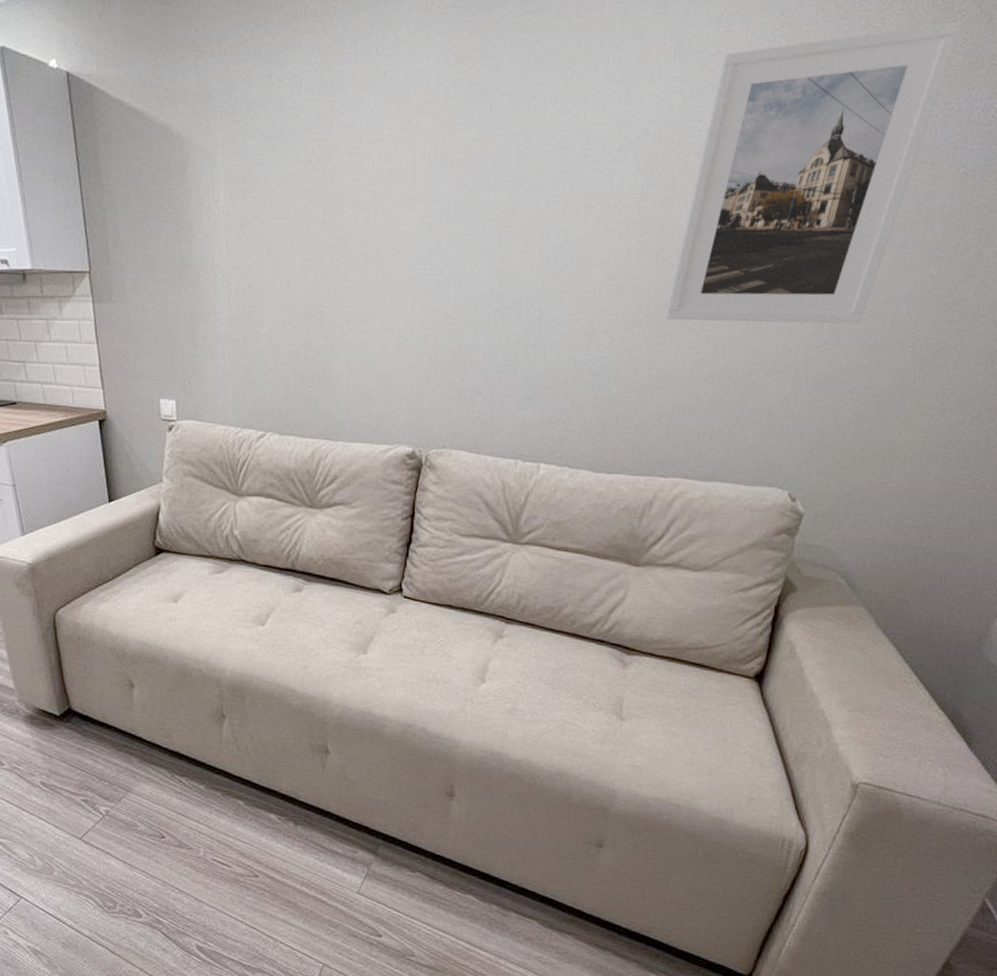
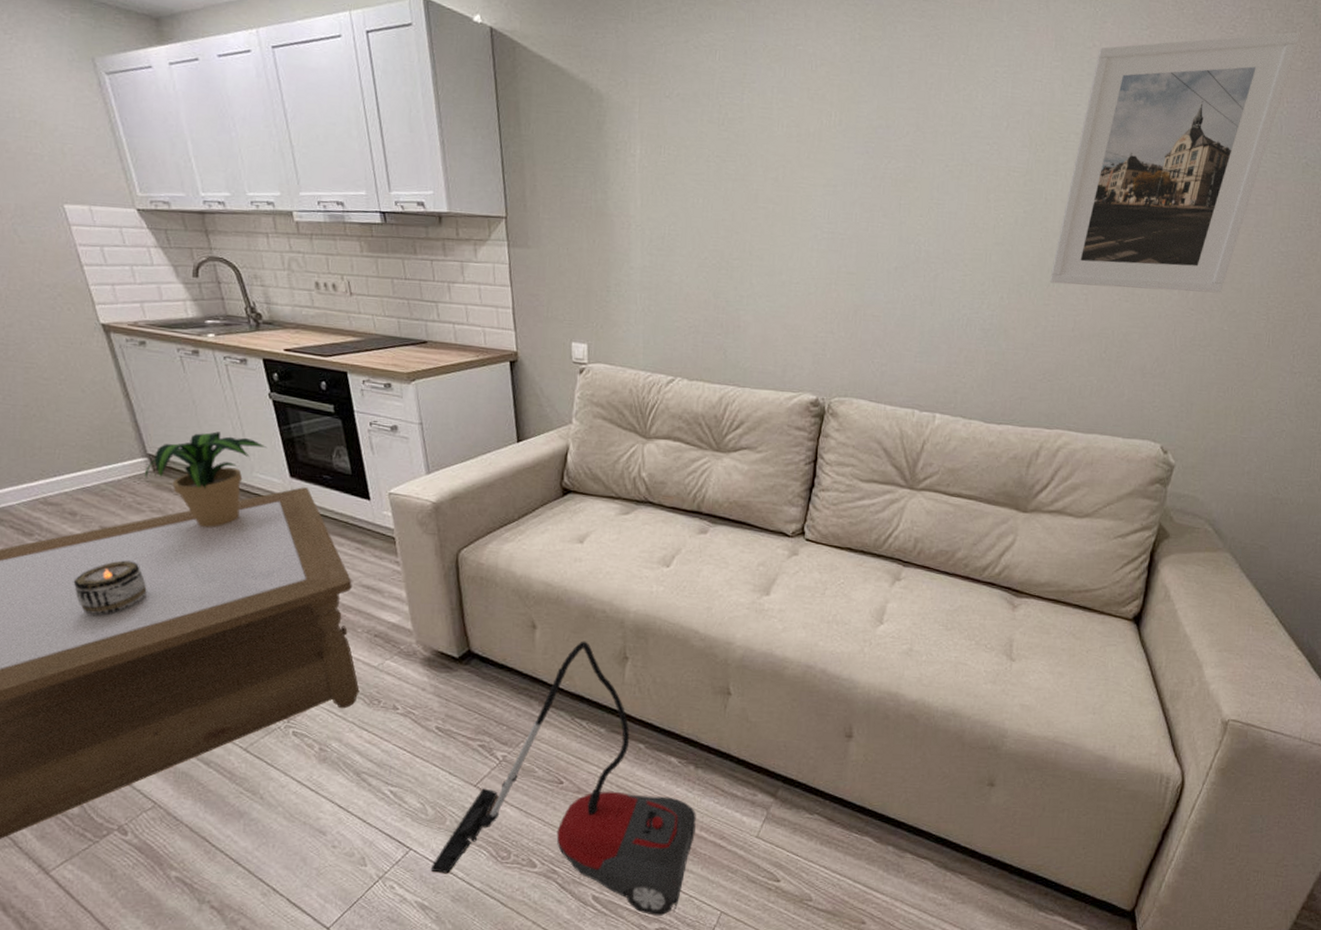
vacuum cleaner: none [41,699,297,967] -> present [430,641,696,916]

